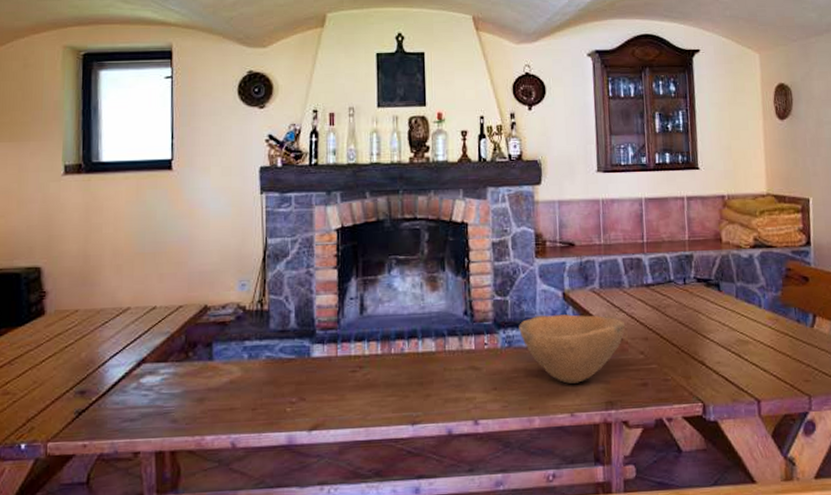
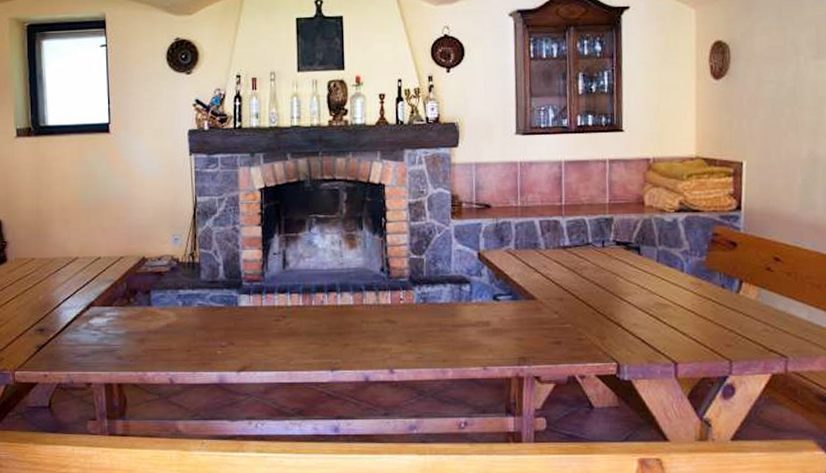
bowl: present [519,314,626,384] -> none [434,274,541,339]

